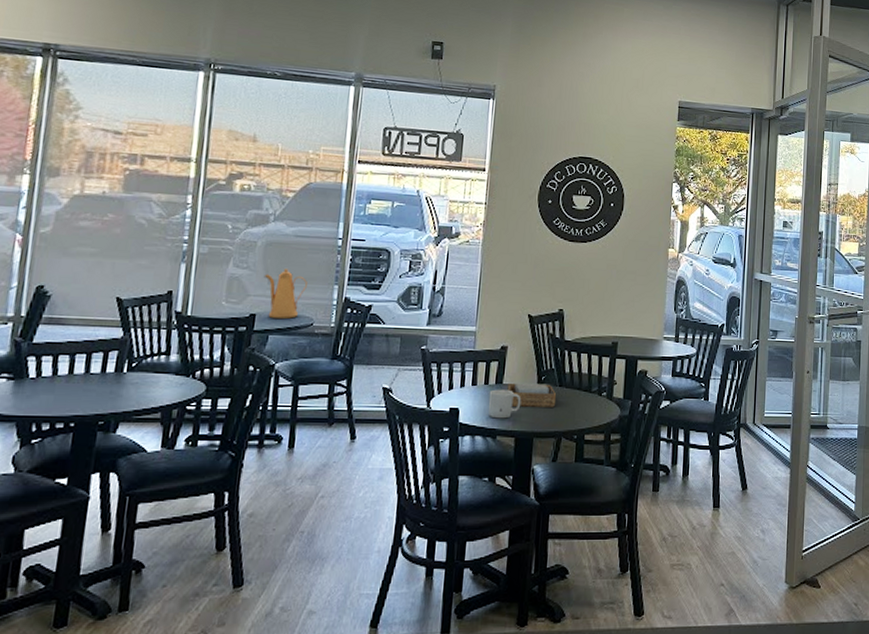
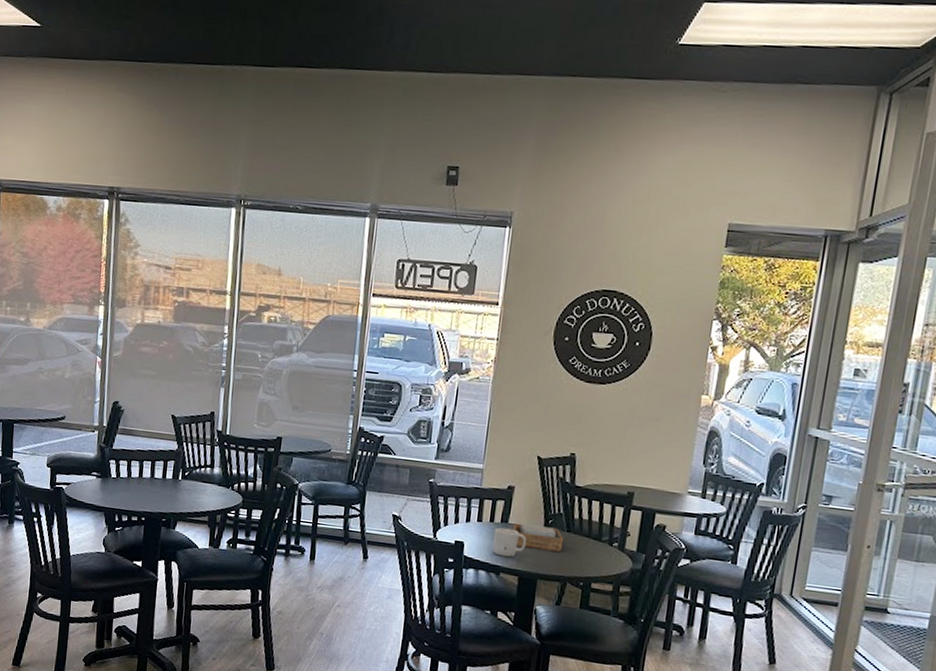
coffee pot: present [263,269,307,320] -> none [288,397,326,444]

